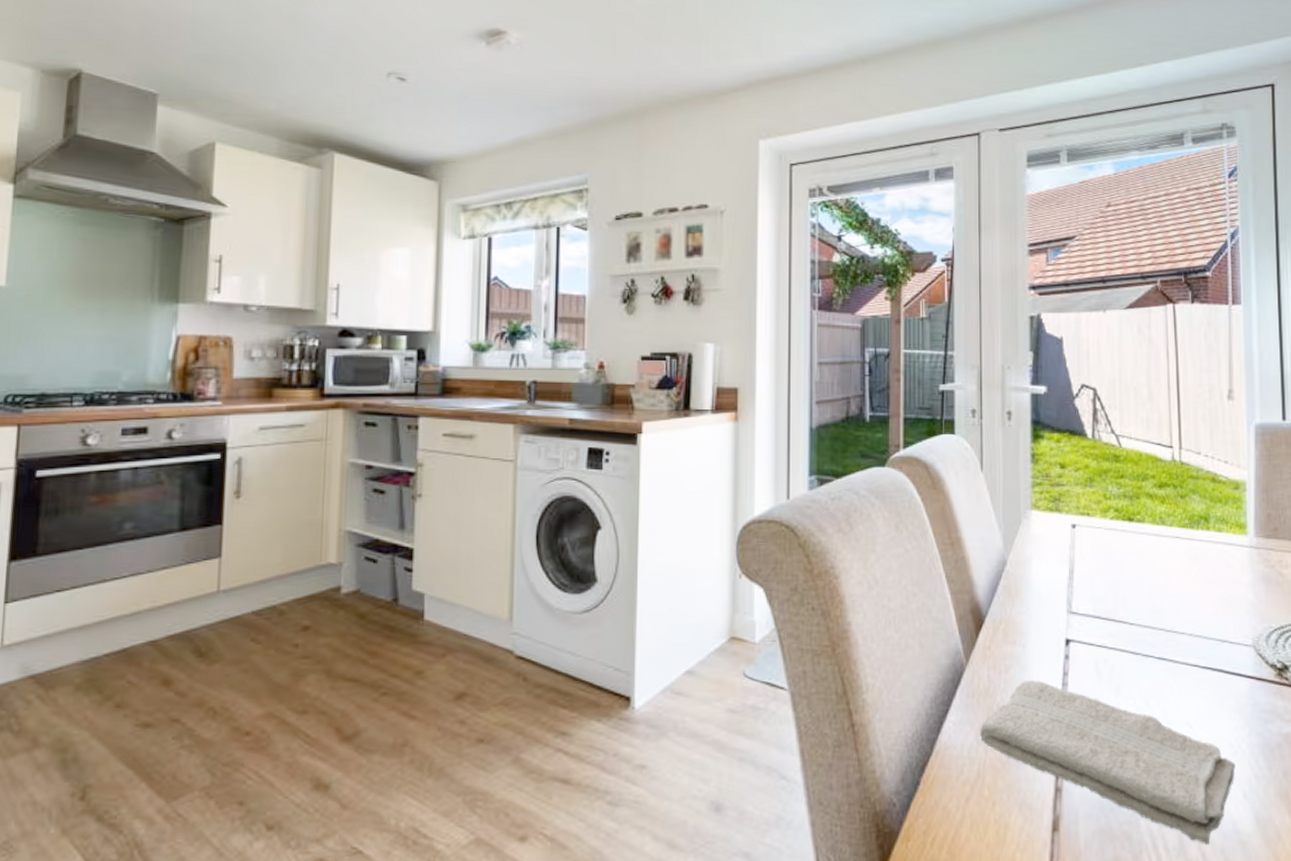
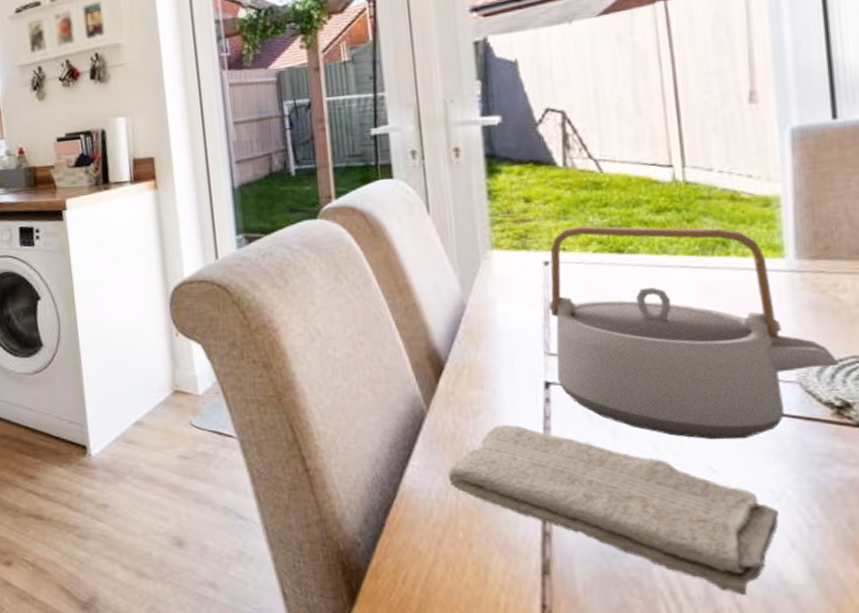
teapot: none [1073,493,1281,698] -> present [548,225,839,440]

